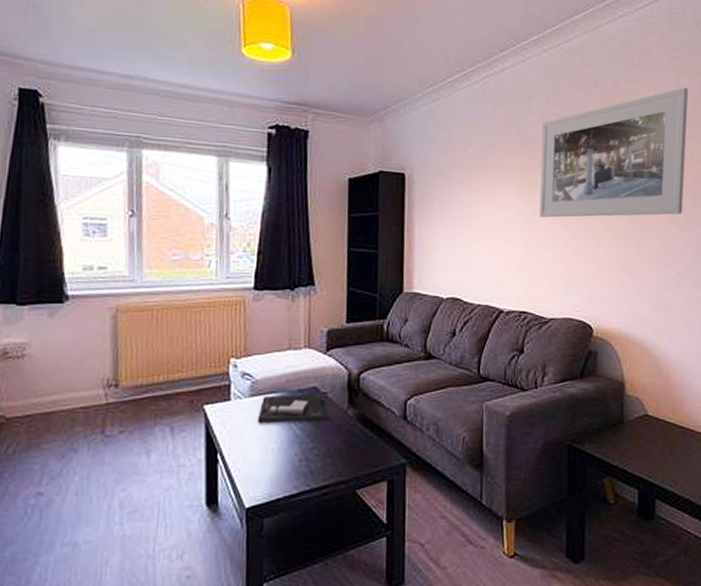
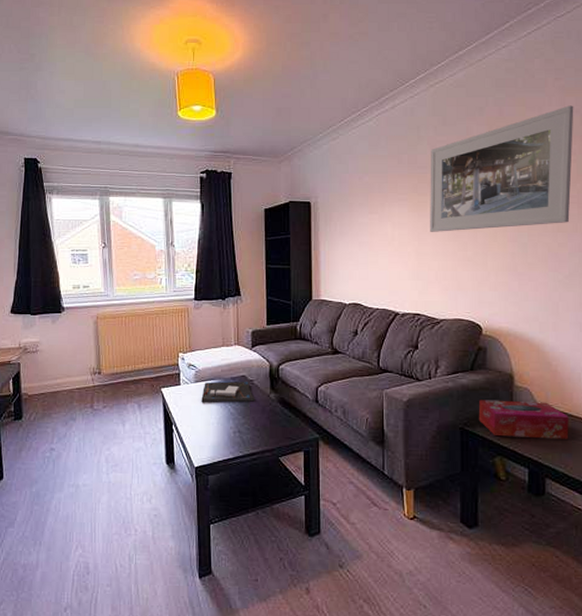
tissue box: none [587,411,679,455] -> present [478,400,569,439]

